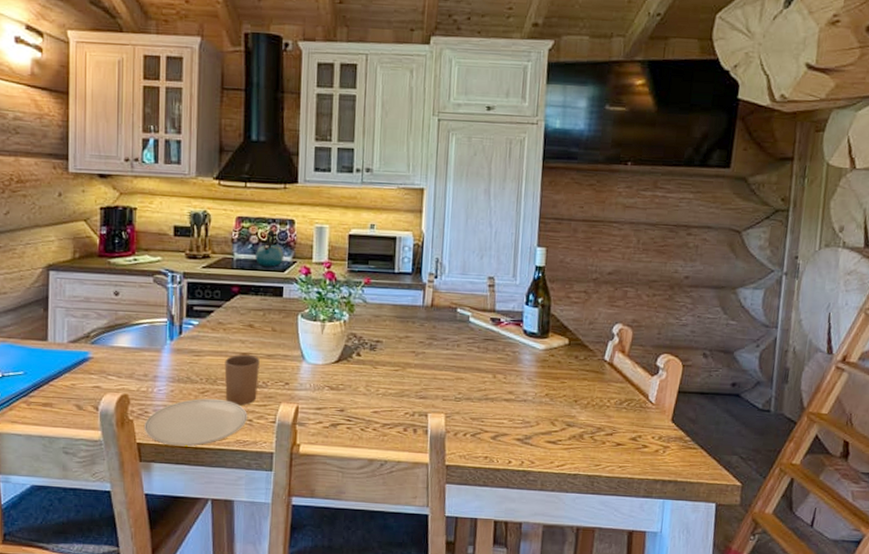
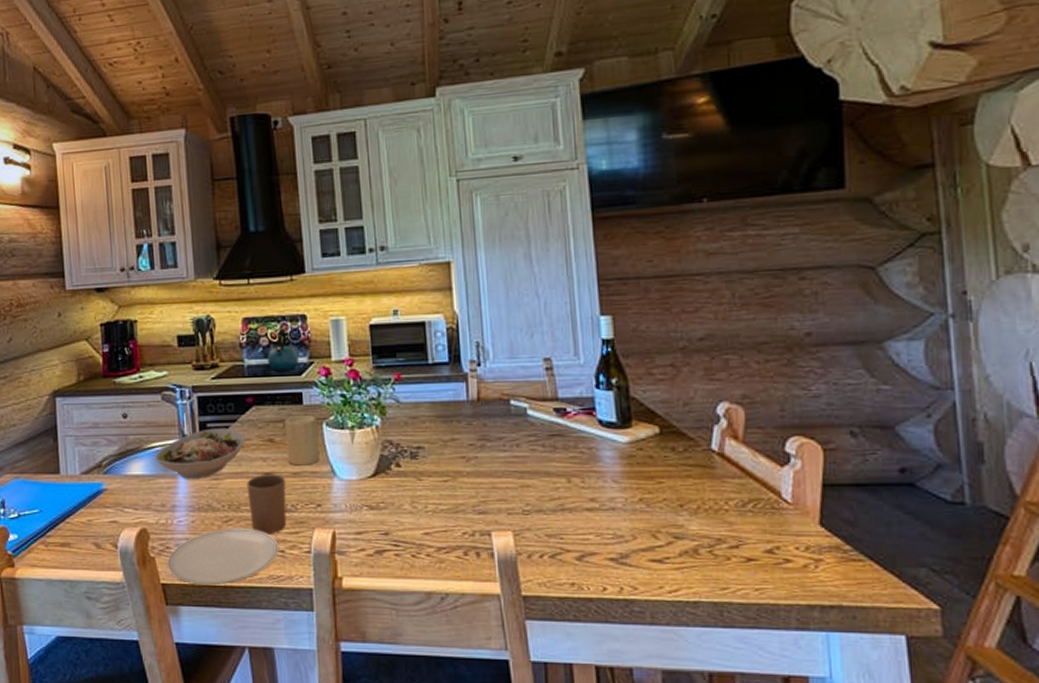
salad: none [142,311,227,354] -> present [155,428,245,479]
candle: none [264,305,294,350] -> present [284,414,320,466]

